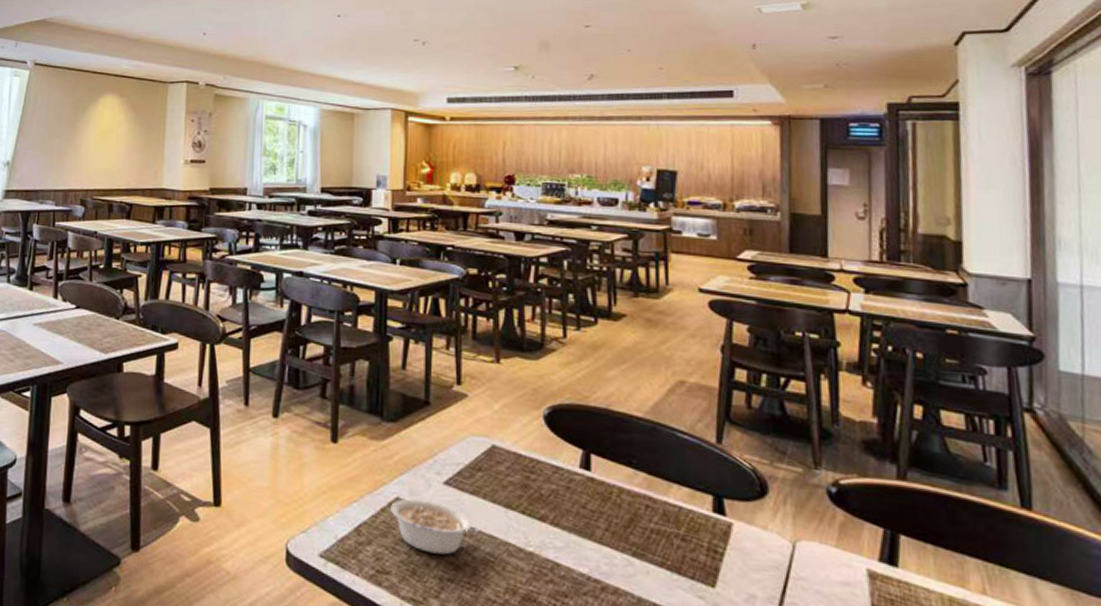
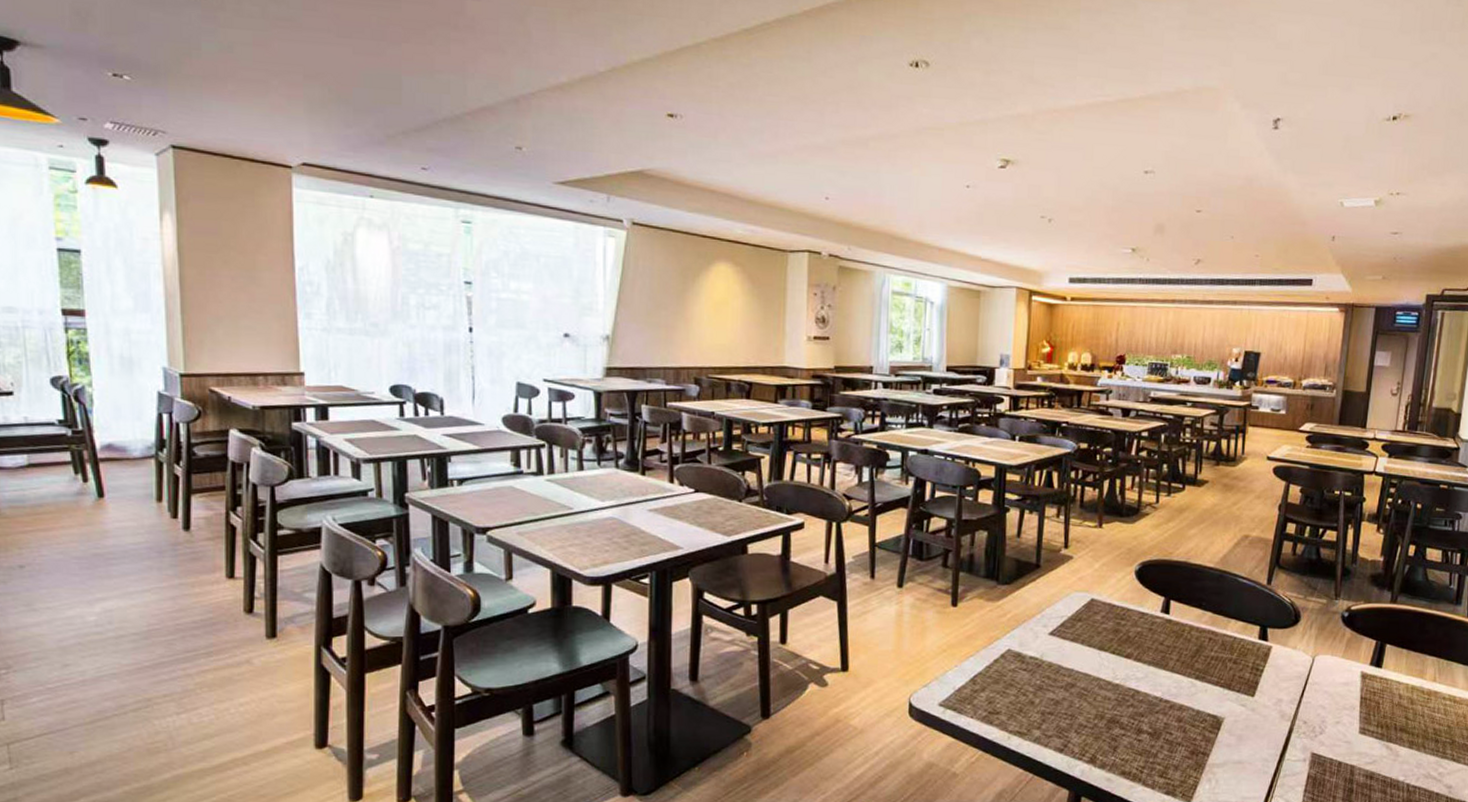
legume: present [391,499,481,555] -> none [1003,650,1078,693]

